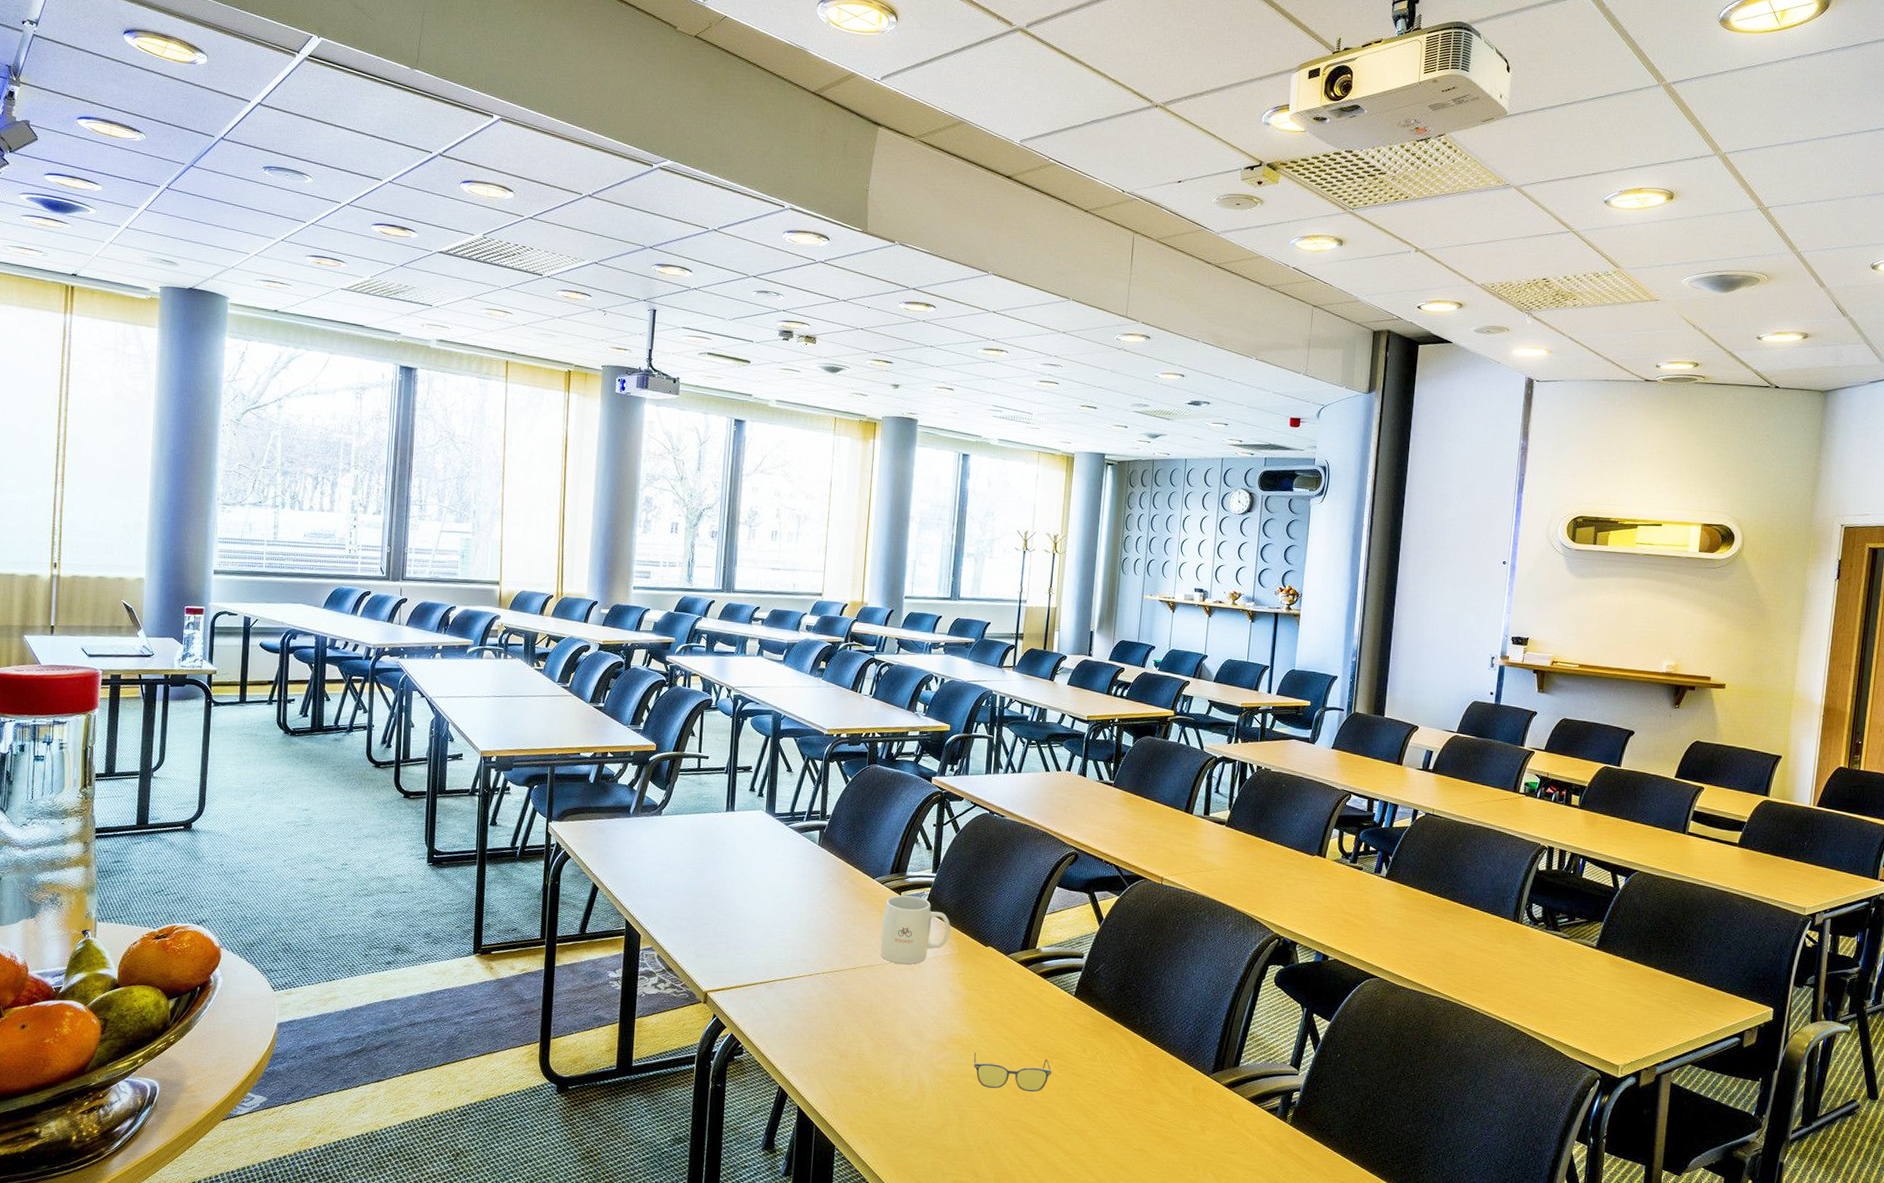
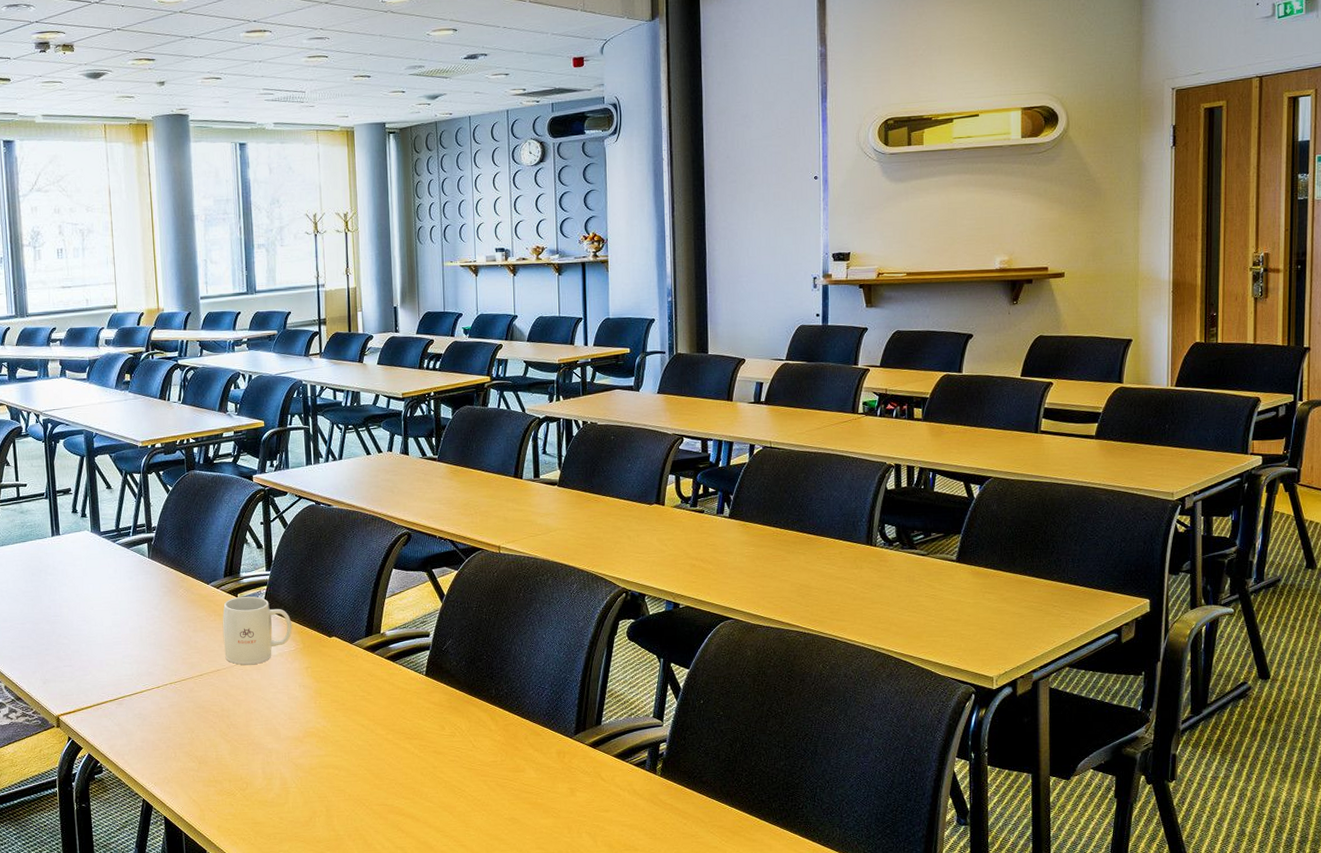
glasses: present [973,1052,1052,1093] -> none [332,741,413,776]

